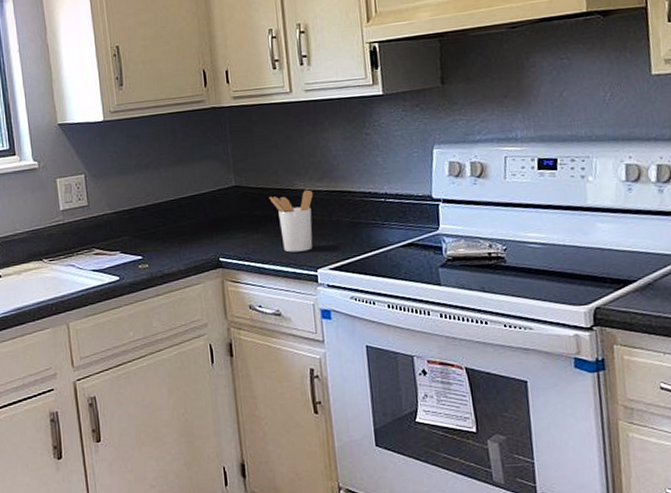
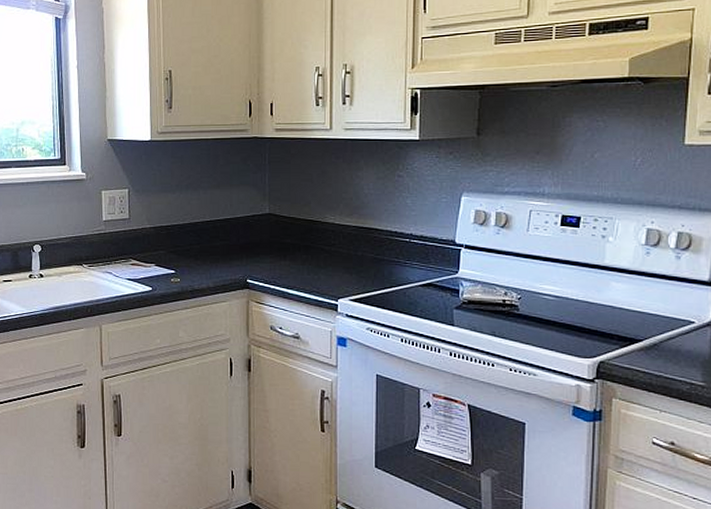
utensil holder: present [269,189,314,253] -> none [299,223,342,281]

